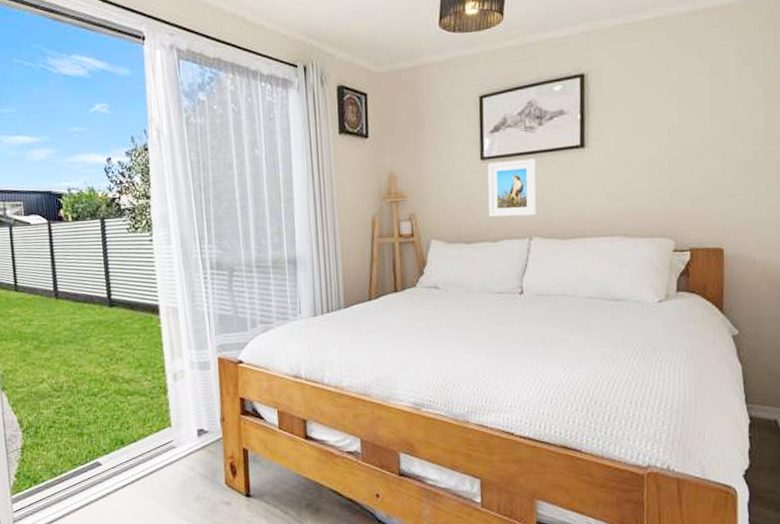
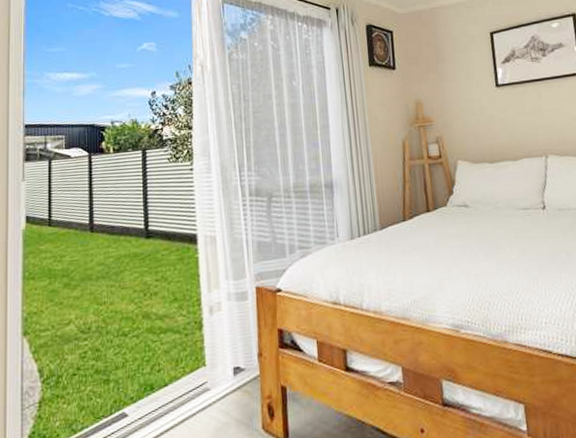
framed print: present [487,158,538,217] -> none [502,85,550,138]

